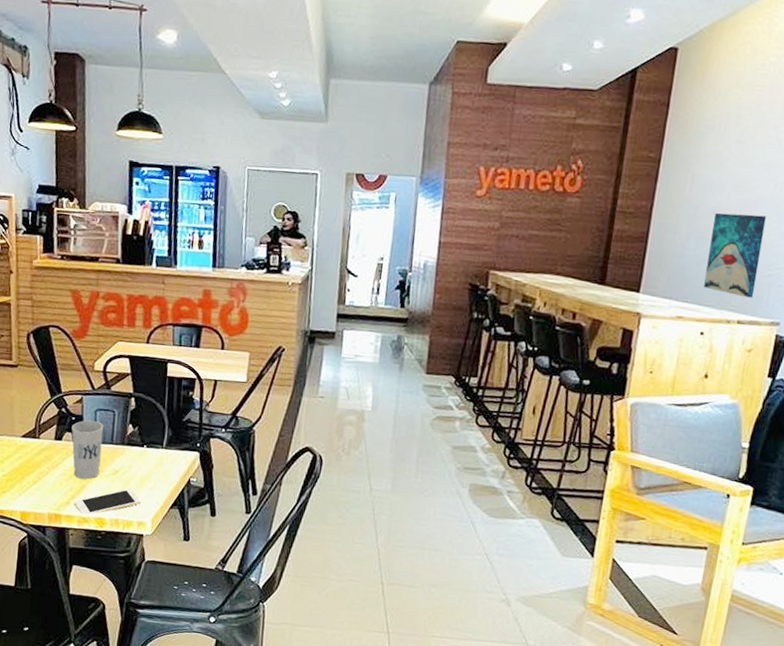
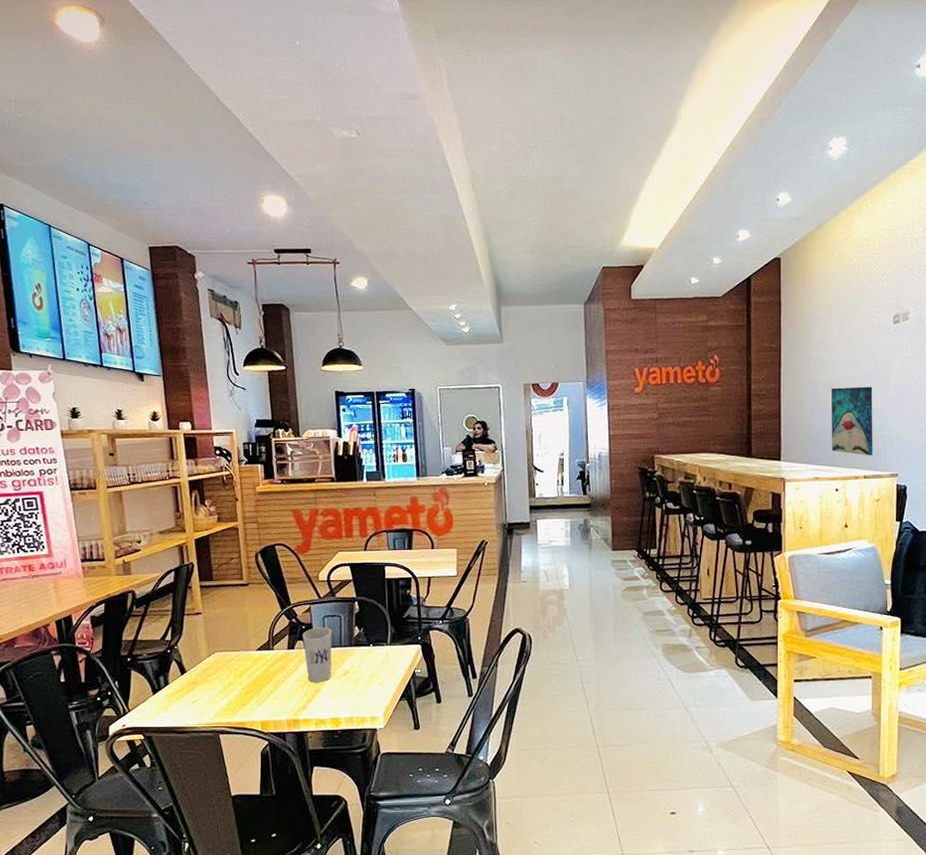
cell phone: present [74,488,141,515] -> none [310,686,372,716]

